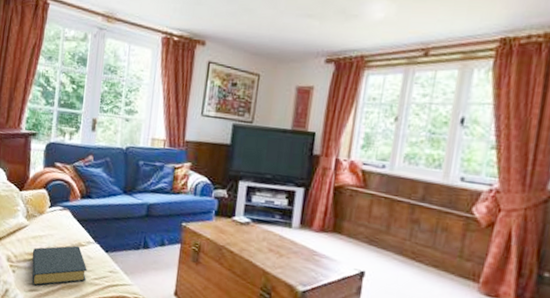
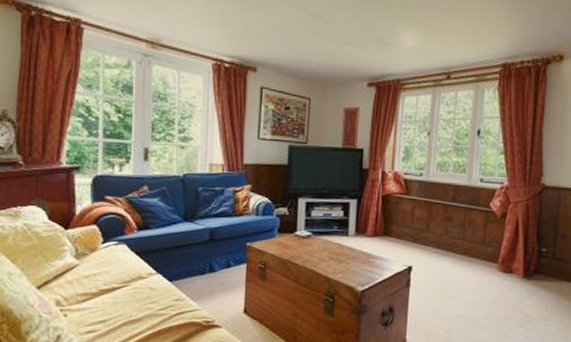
hardback book: present [32,245,87,286] -> none [86,279,151,327]

